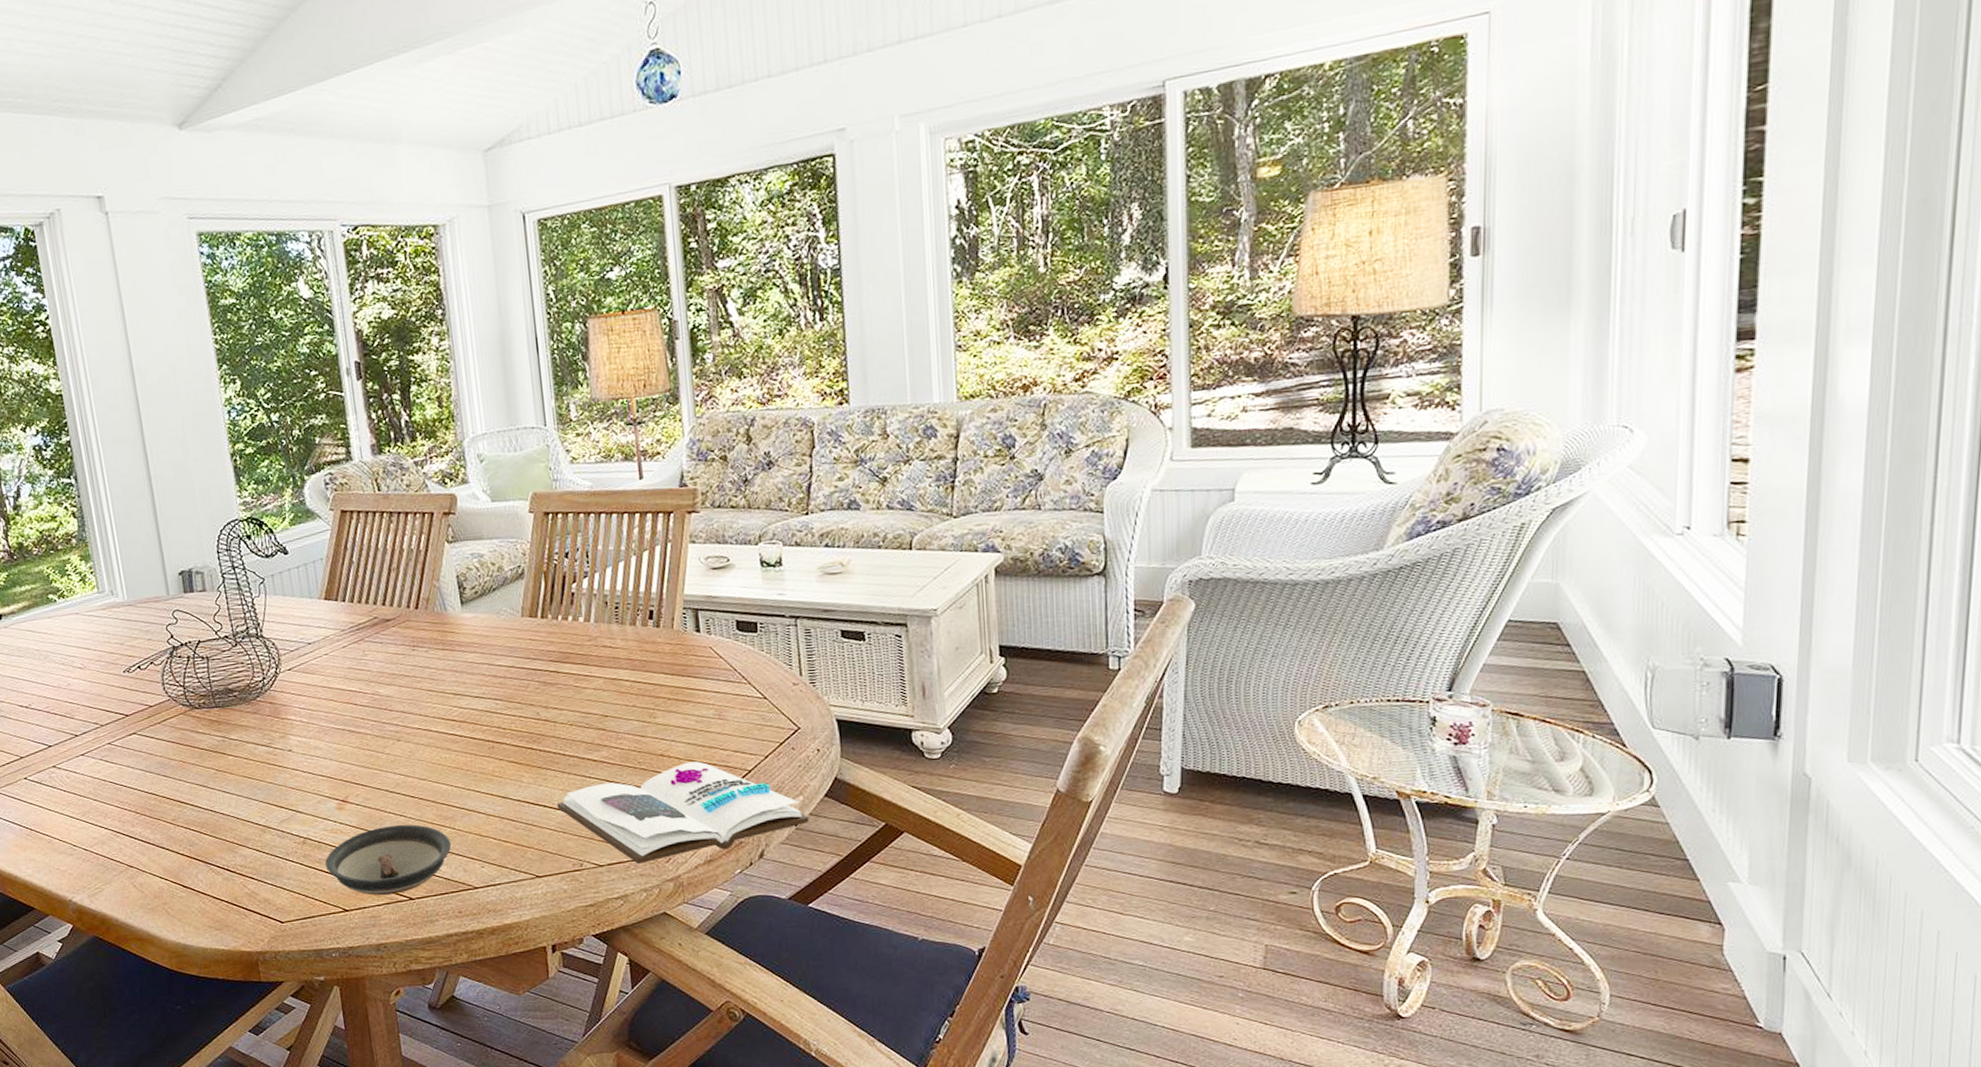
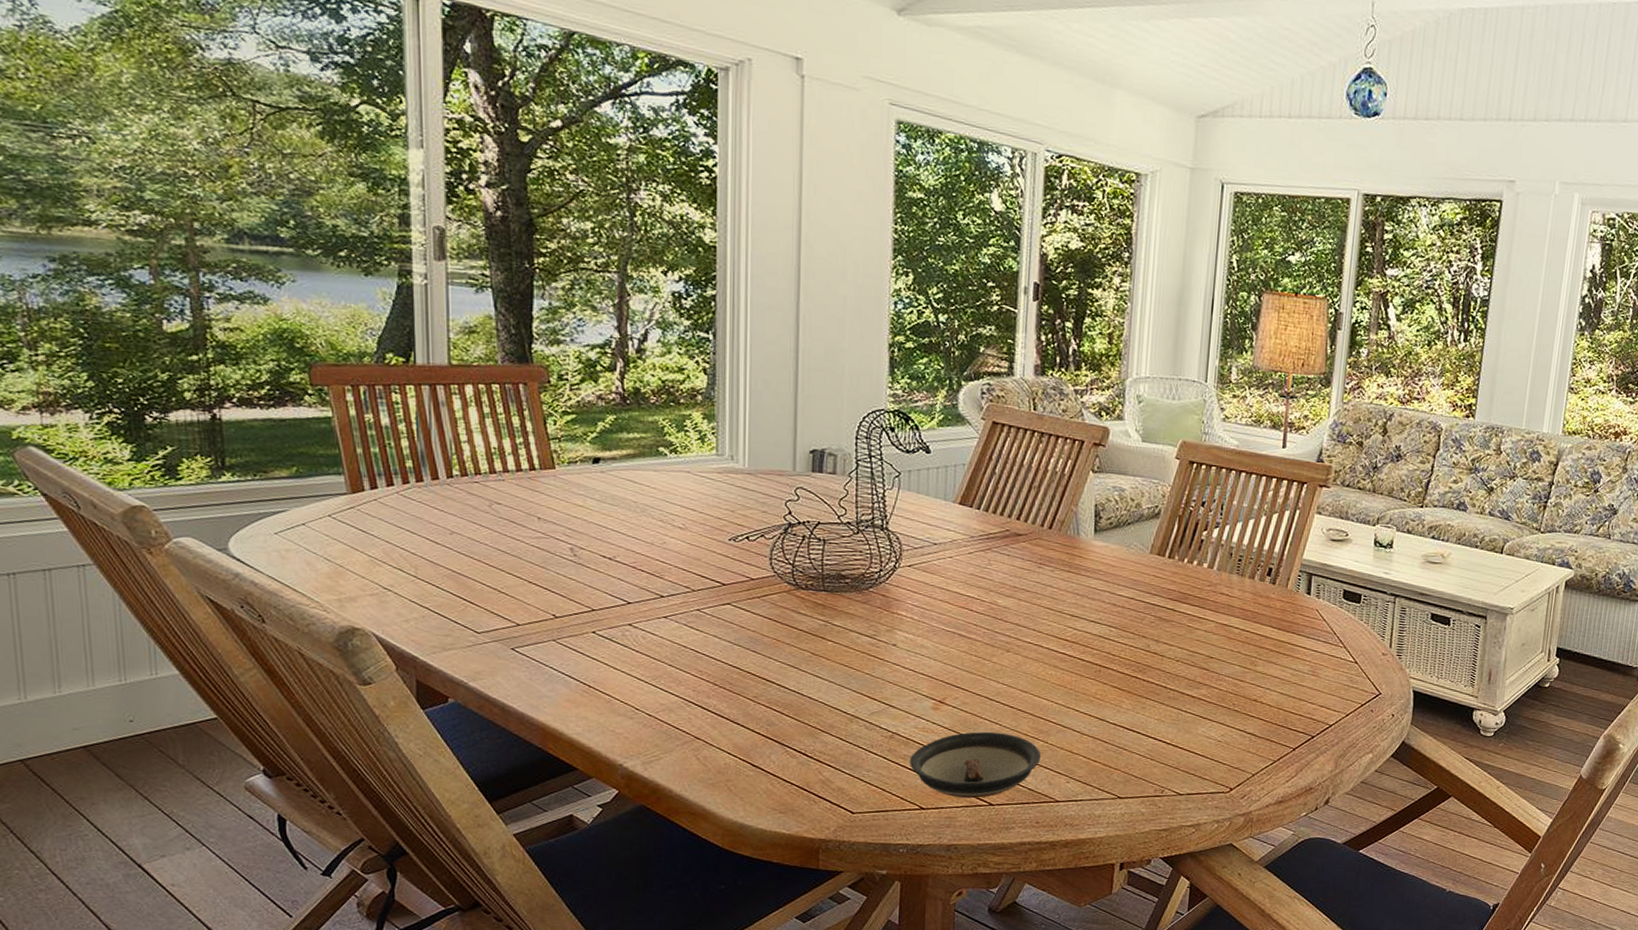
book: present [557,761,810,864] -> none [1150,710,1374,797]

